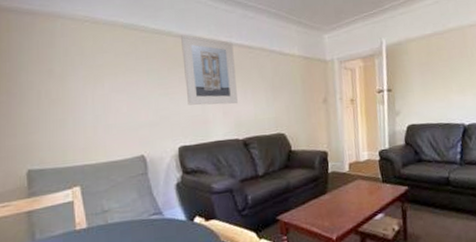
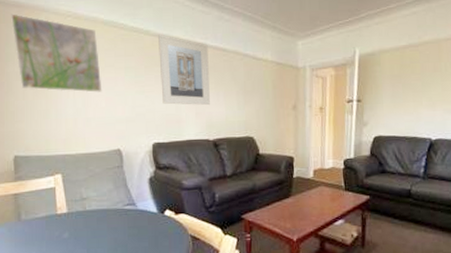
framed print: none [24,21,124,99] -> present [11,14,102,93]

